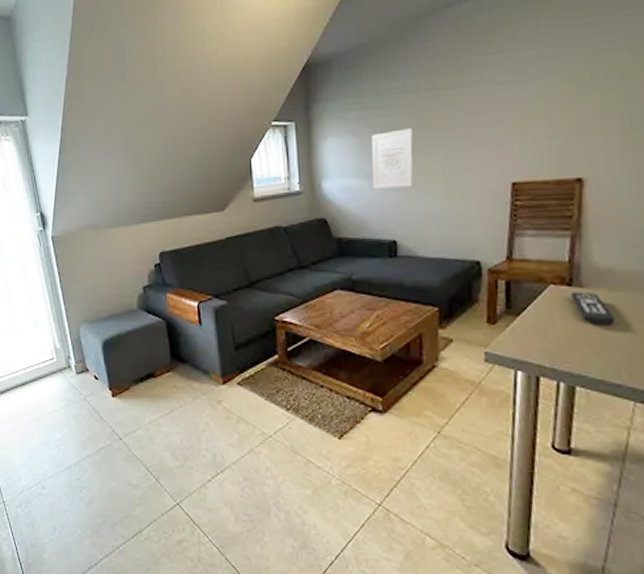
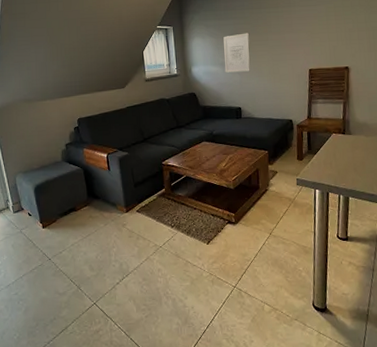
remote control: present [570,291,614,326] -> none [344,137,369,158]

